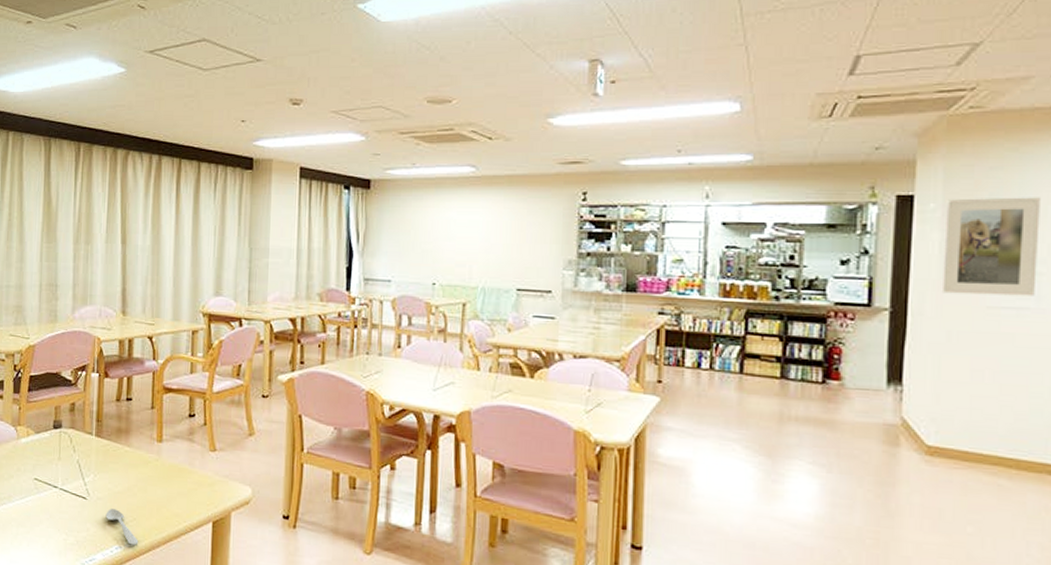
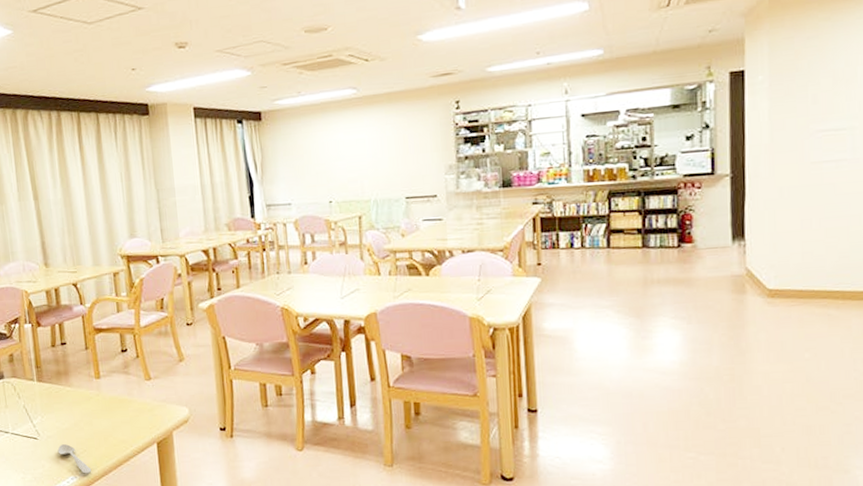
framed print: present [941,197,1040,296] -> none [772,60,851,155]

